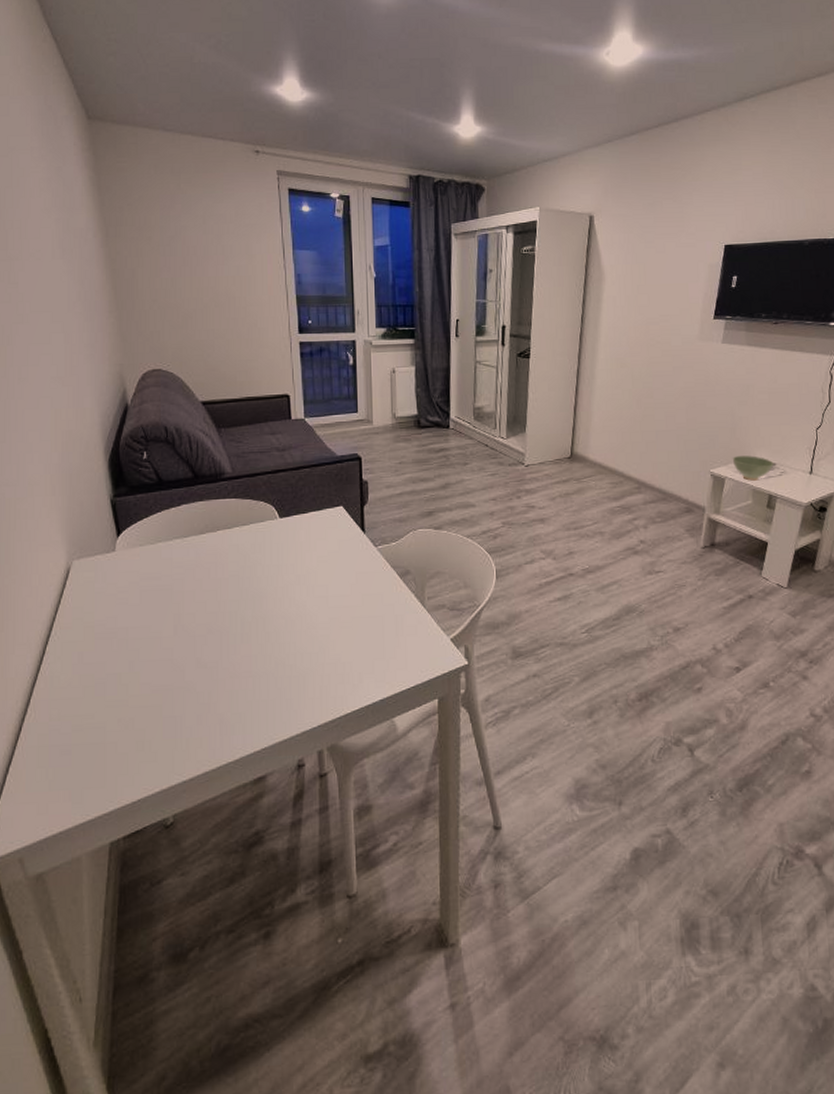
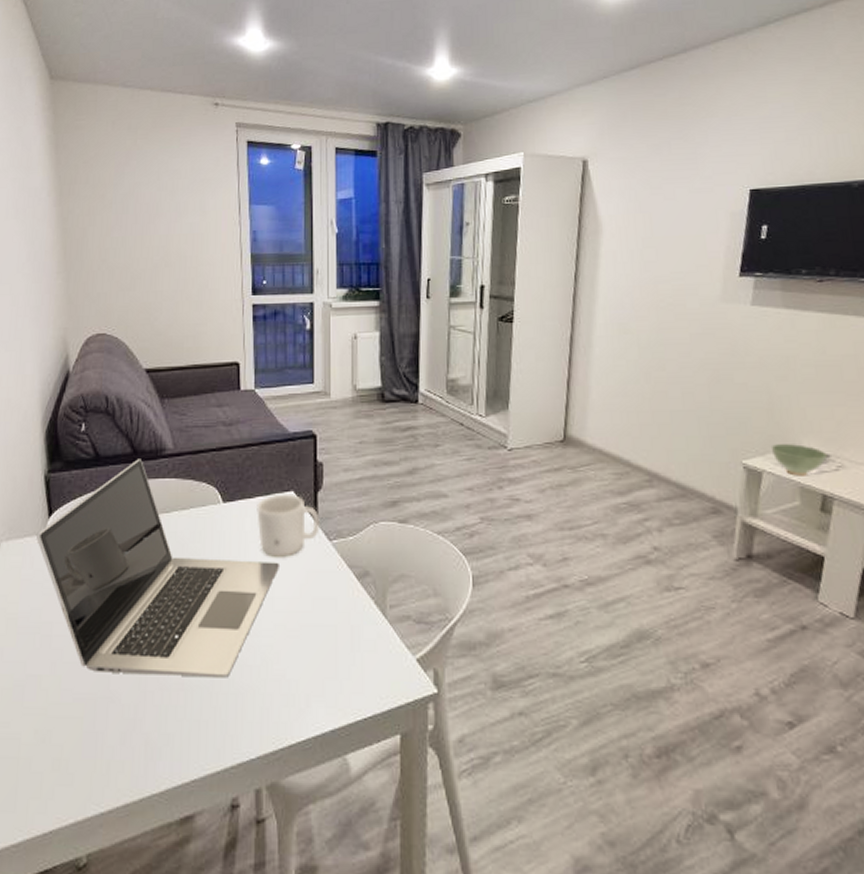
laptop: none [107,482,332,667] -> present [36,459,279,678]
mug: none [310,508,367,562] -> present [257,493,320,557]

